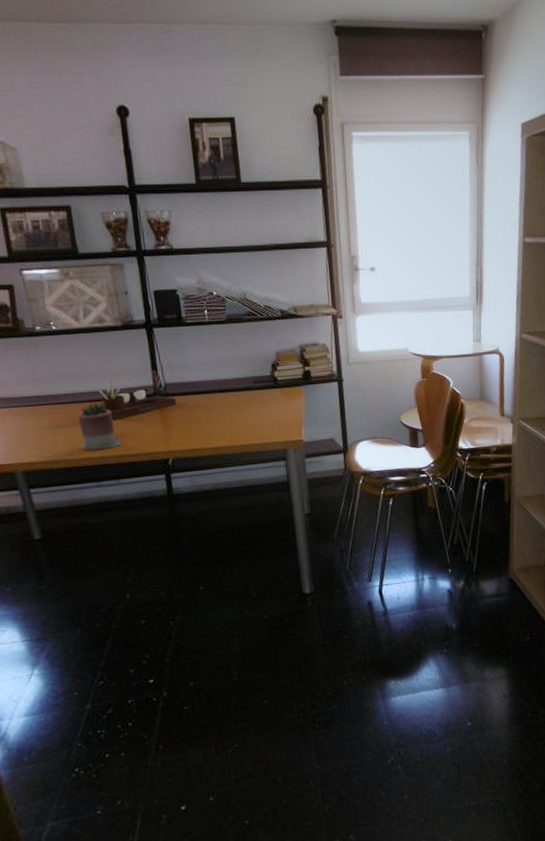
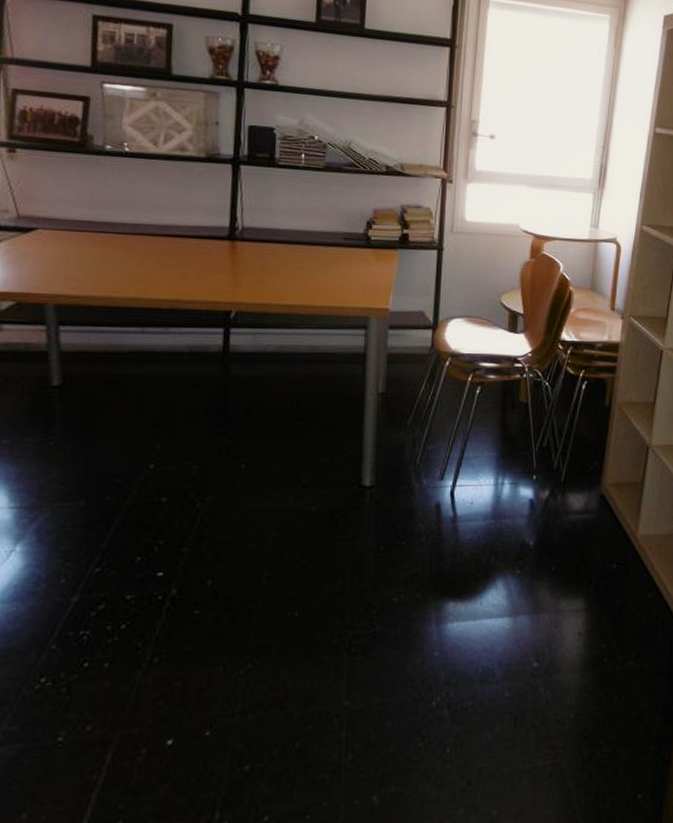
succulent planter: present [77,401,122,451] -> none [129,236,181,291]
desk organizer: present [99,371,177,420] -> none [164,211,253,260]

